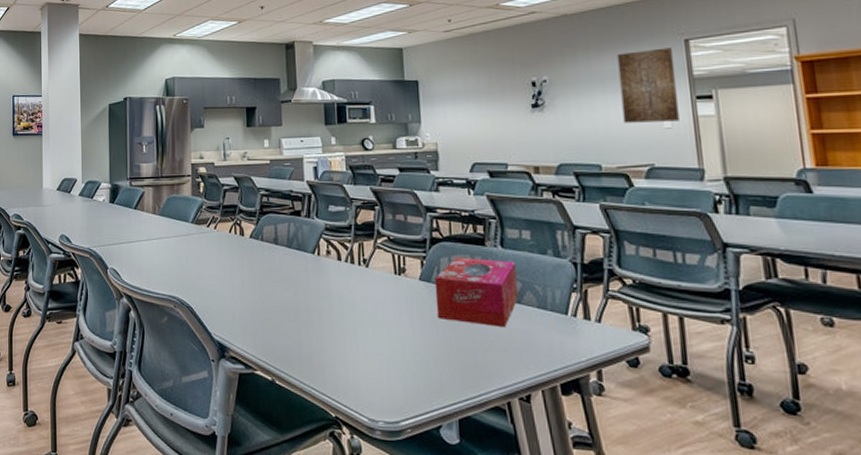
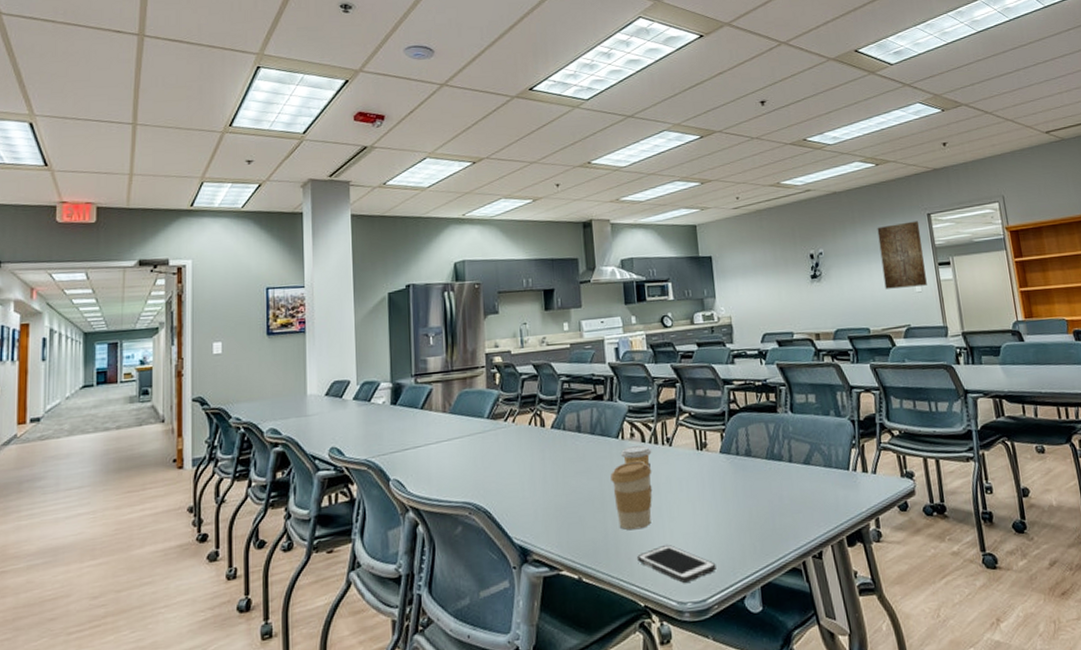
coffee cup: none [305,277,348,344] -> present [610,460,652,530]
coffee cup: none [315,263,348,286] -> present [620,445,652,468]
cell phone: none [329,361,411,402] -> present [637,544,716,583]
tissue box: present [434,257,519,327] -> none [733,425,808,490]

